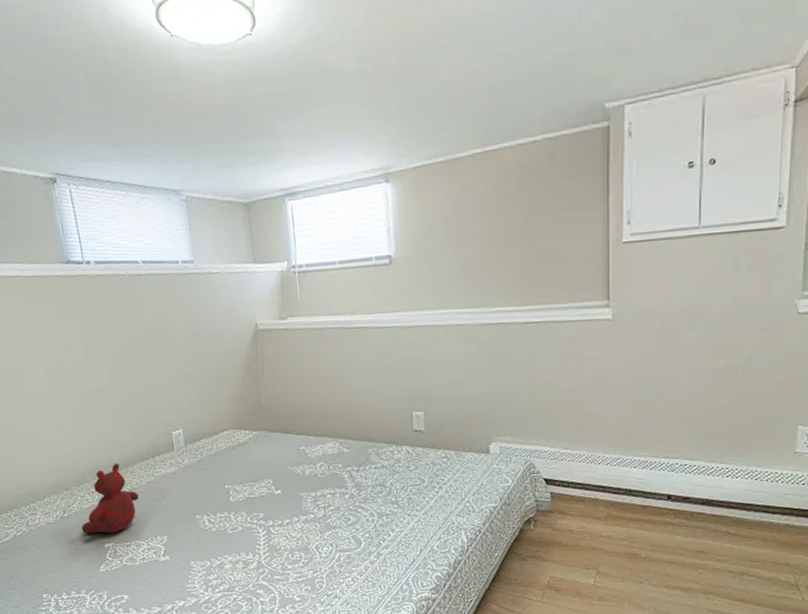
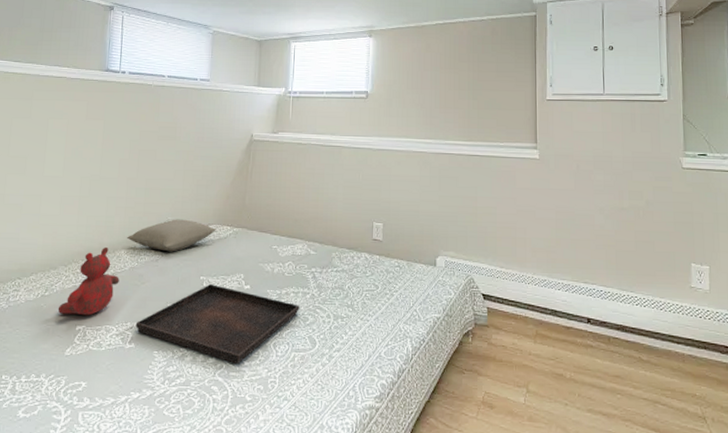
pillow: none [135,426,234,463] -> present [126,219,216,252]
serving tray: none [165,492,339,568] -> present [135,284,299,364]

